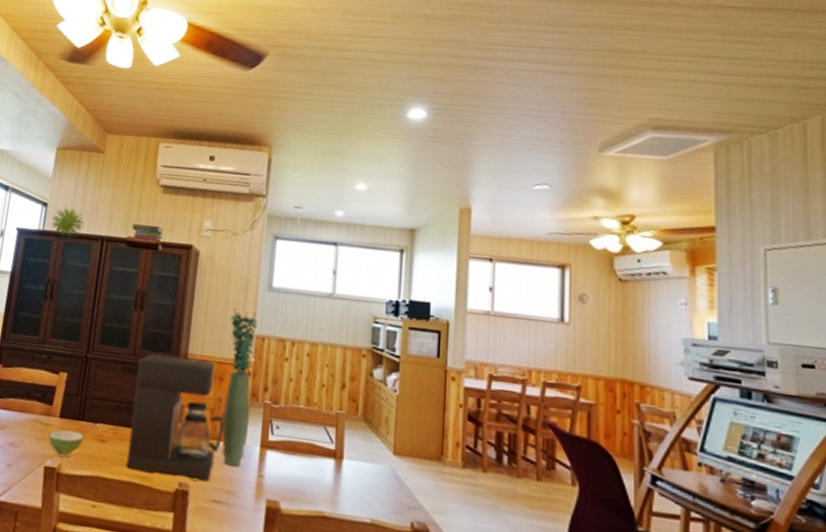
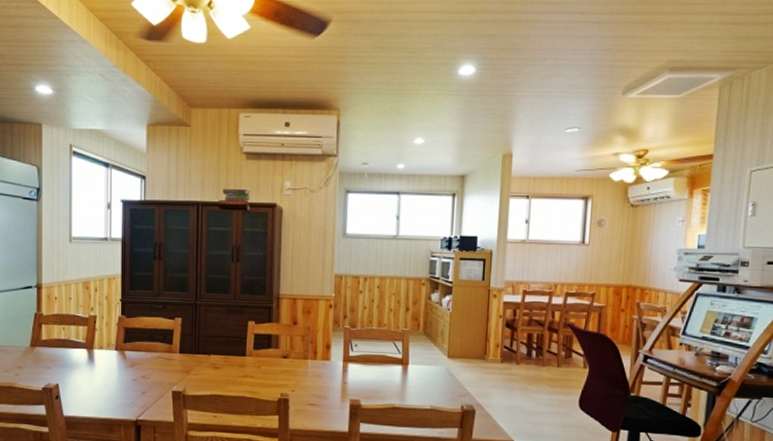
bowl: present [48,429,85,458] -> none [172,362,202,384]
plant: present [50,206,84,239] -> none [150,178,180,206]
coffee maker: present [125,353,224,481] -> none [237,296,313,391]
vase: present [221,308,258,467] -> none [311,254,335,378]

